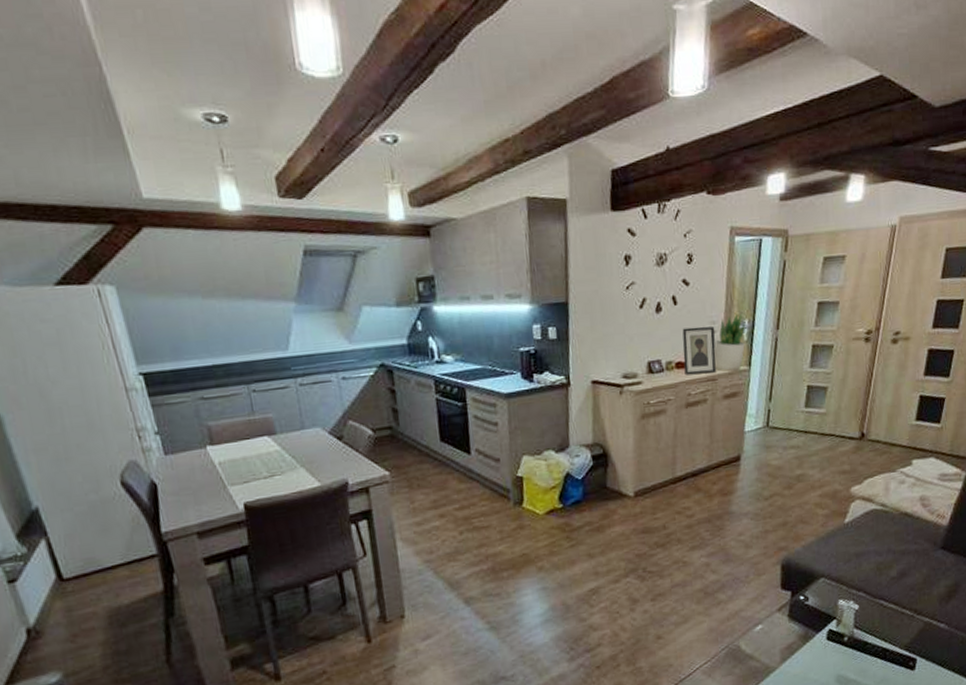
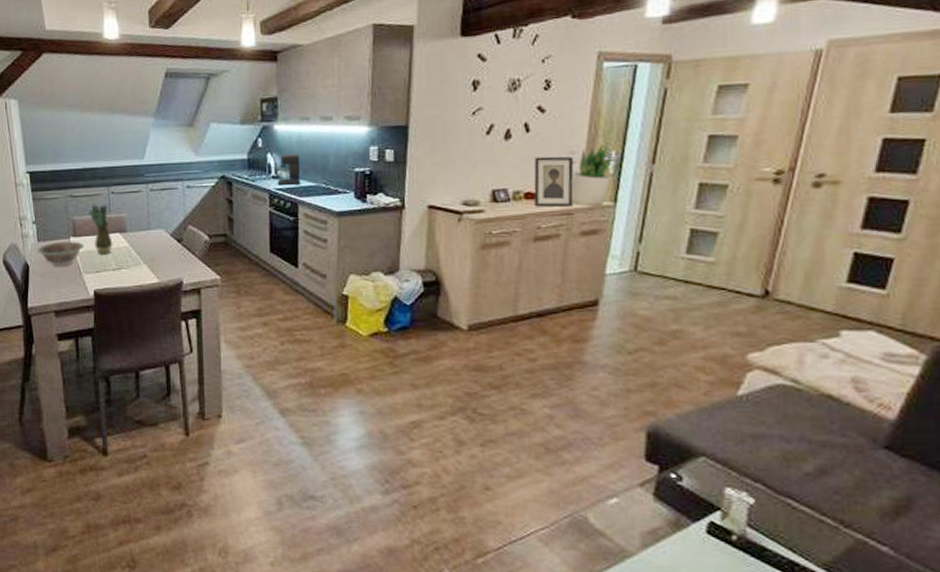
decorative bowl: none [165,450,226,482] -> present [37,241,85,267]
vase: none [227,404,262,463] -> present [89,203,113,255]
coffee maker: none [438,335,465,370] -> present [275,153,301,186]

